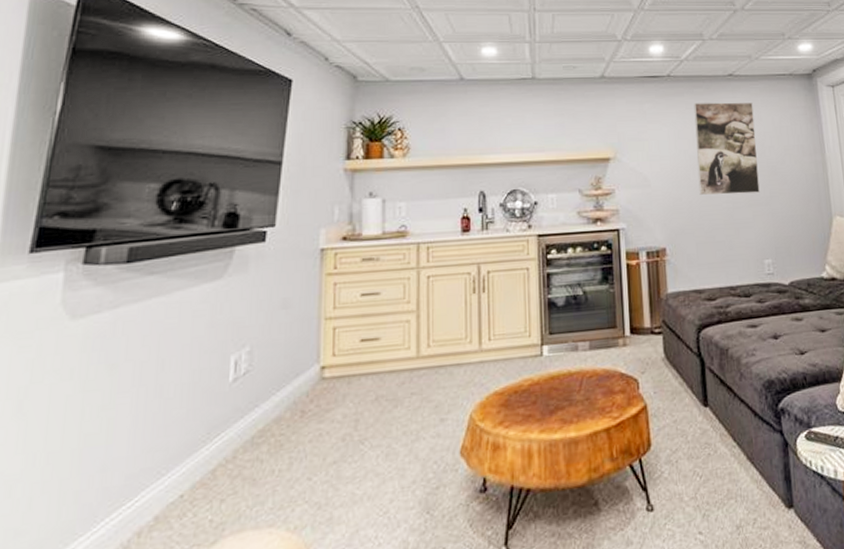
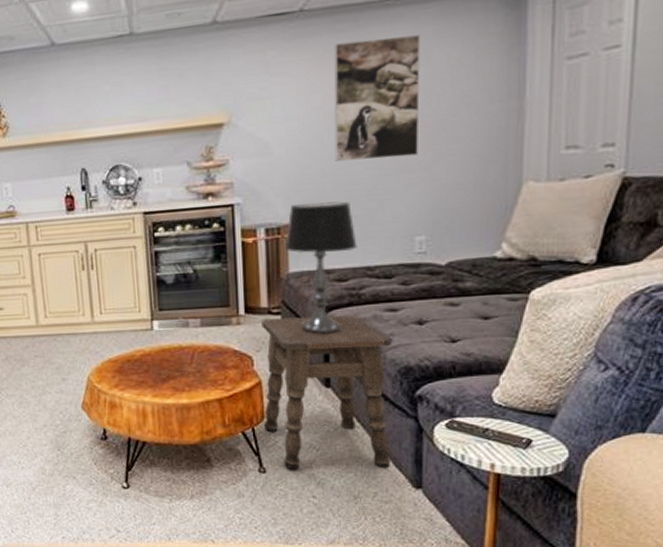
side table: none [645,332,765,504] -> present [261,315,392,470]
table lamp: none [663,228,722,353] -> present [284,201,357,335]

